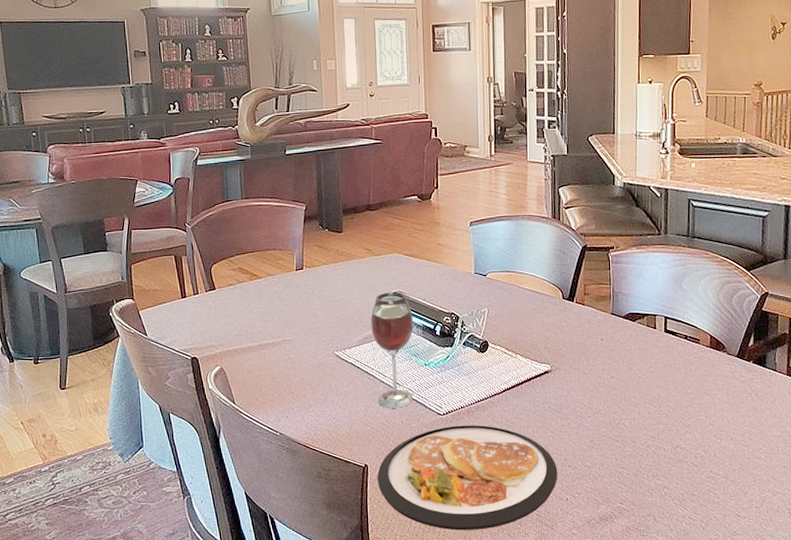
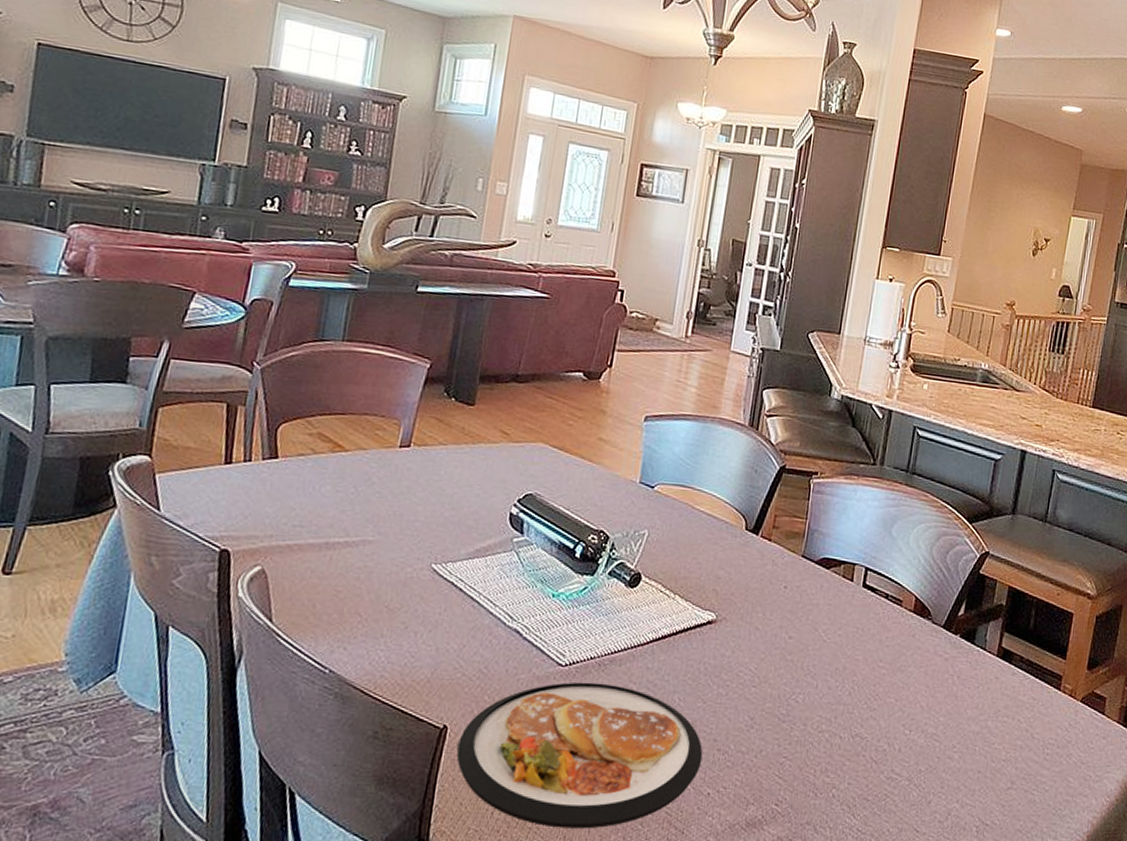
wineglass: present [371,292,413,408] -> none [479,492,549,651]

